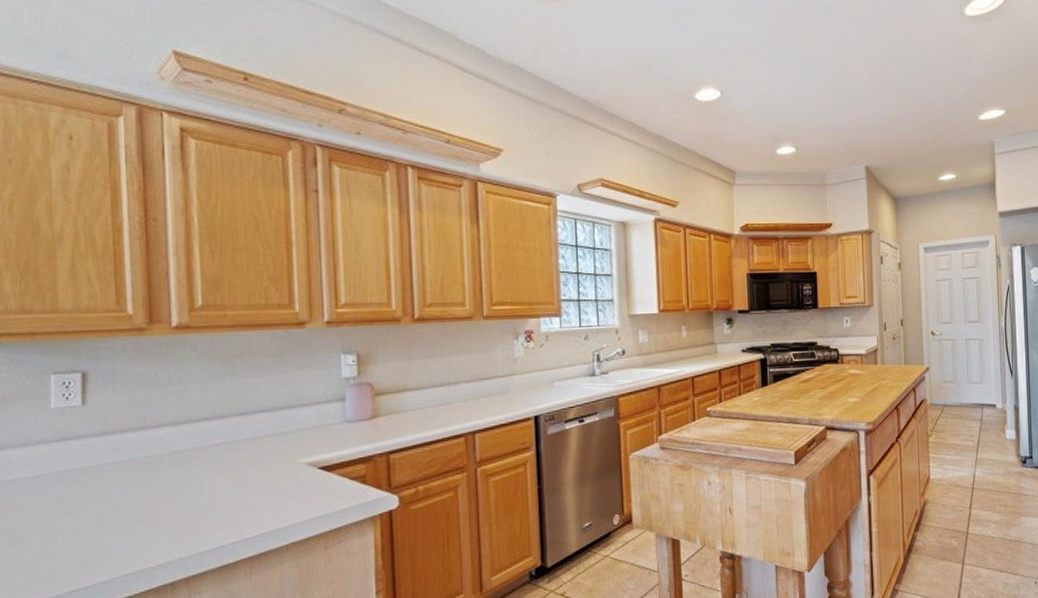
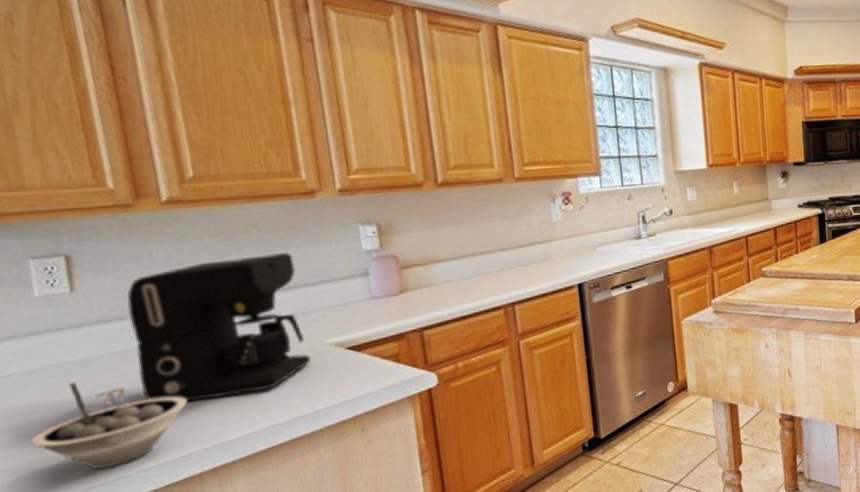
bowl: none [27,488,171,573] -> present [31,381,188,470]
coffee maker: none [128,377,285,513] -> present [126,252,311,402]

